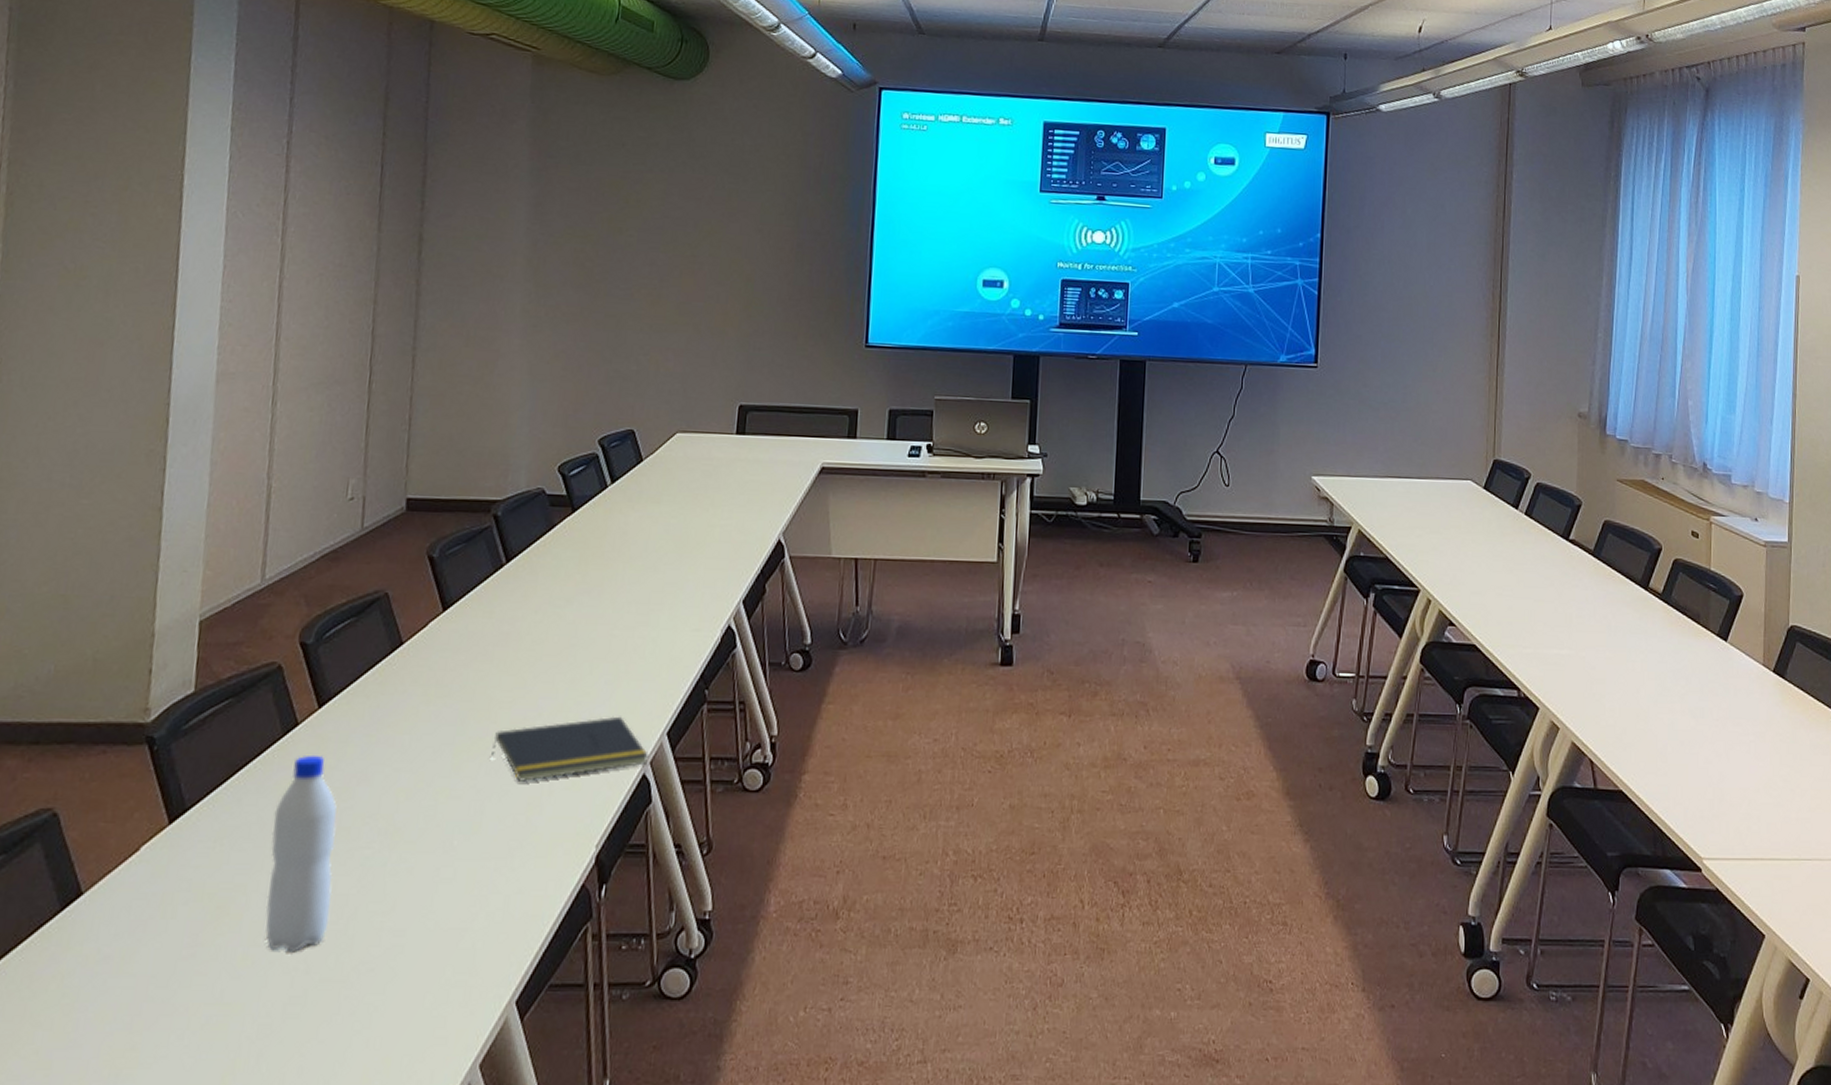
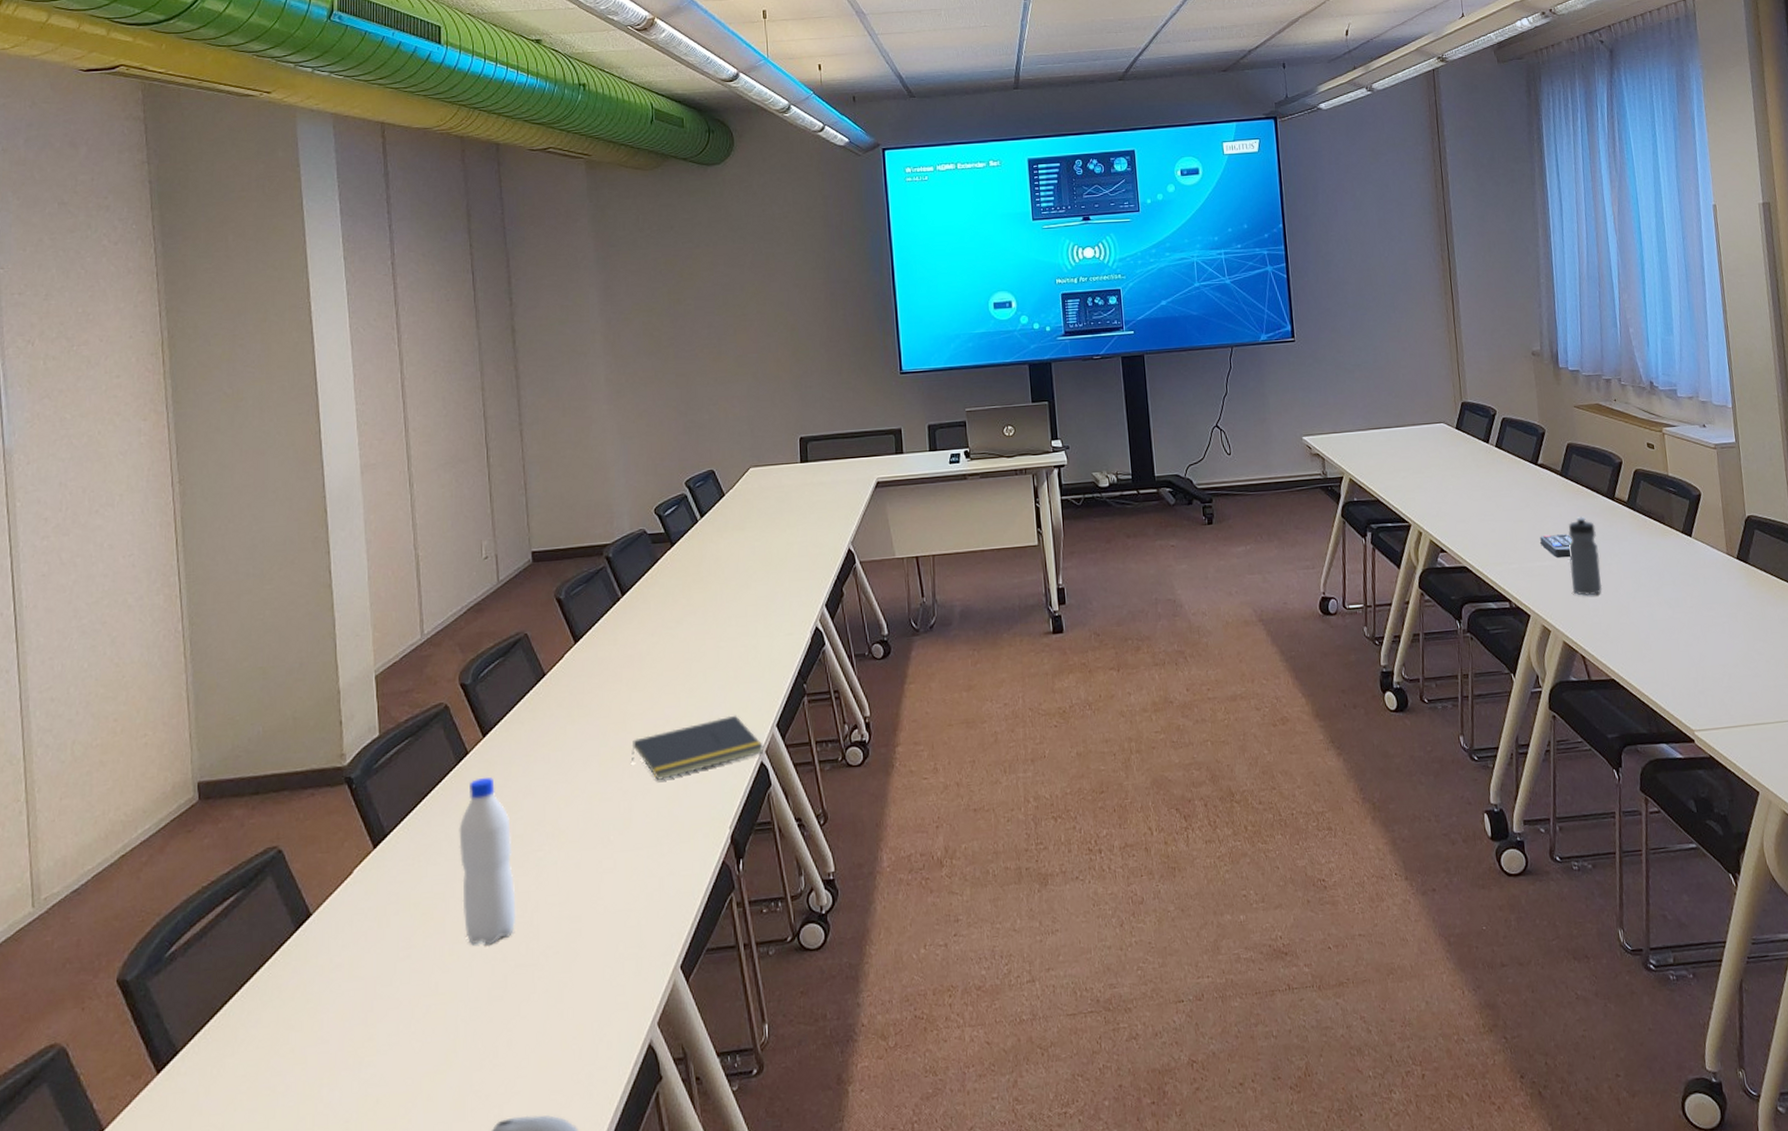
remote control: none [1561,619,1596,649] -> present [1540,534,1572,558]
water bottle: none [1589,604,1624,694] -> present [1568,516,1603,596]

